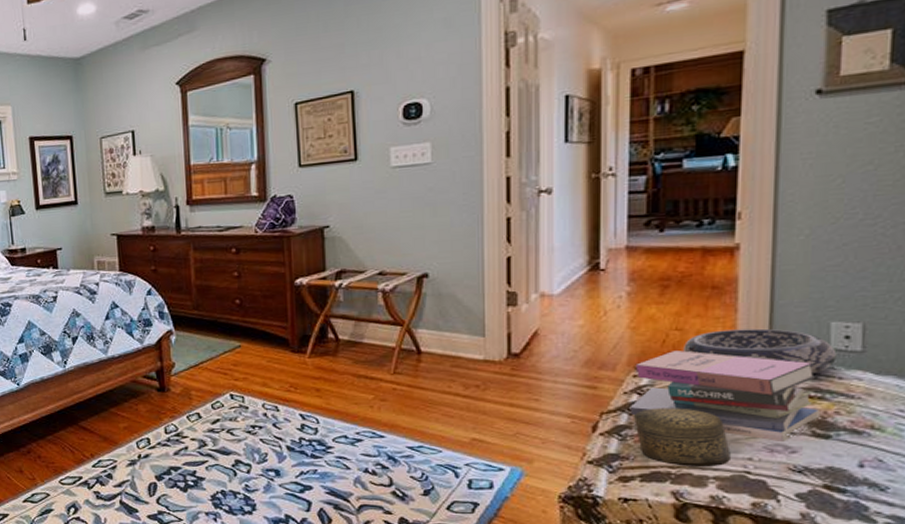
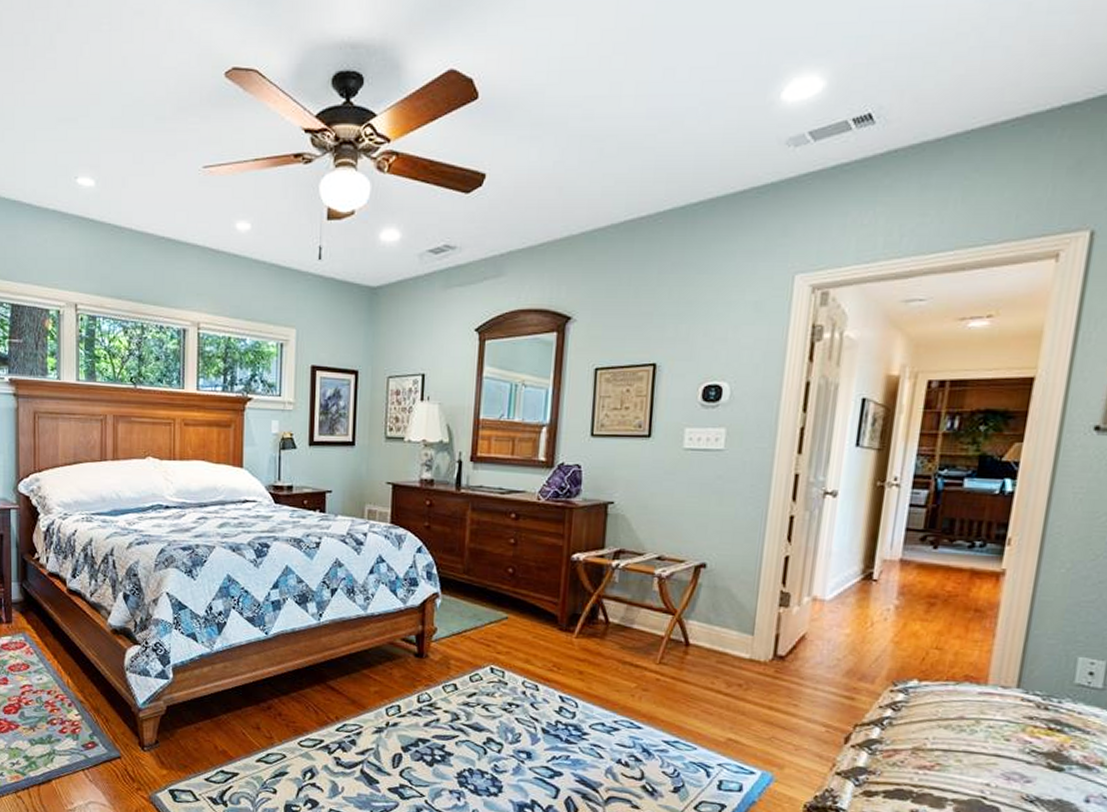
books: present [629,350,821,443] -> none [882,669,1058,772]
decorative box: present [634,408,731,468] -> none [885,725,971,790]
decorative bowl: present [682,328,837,374] -> none [939,653,1080,706]

